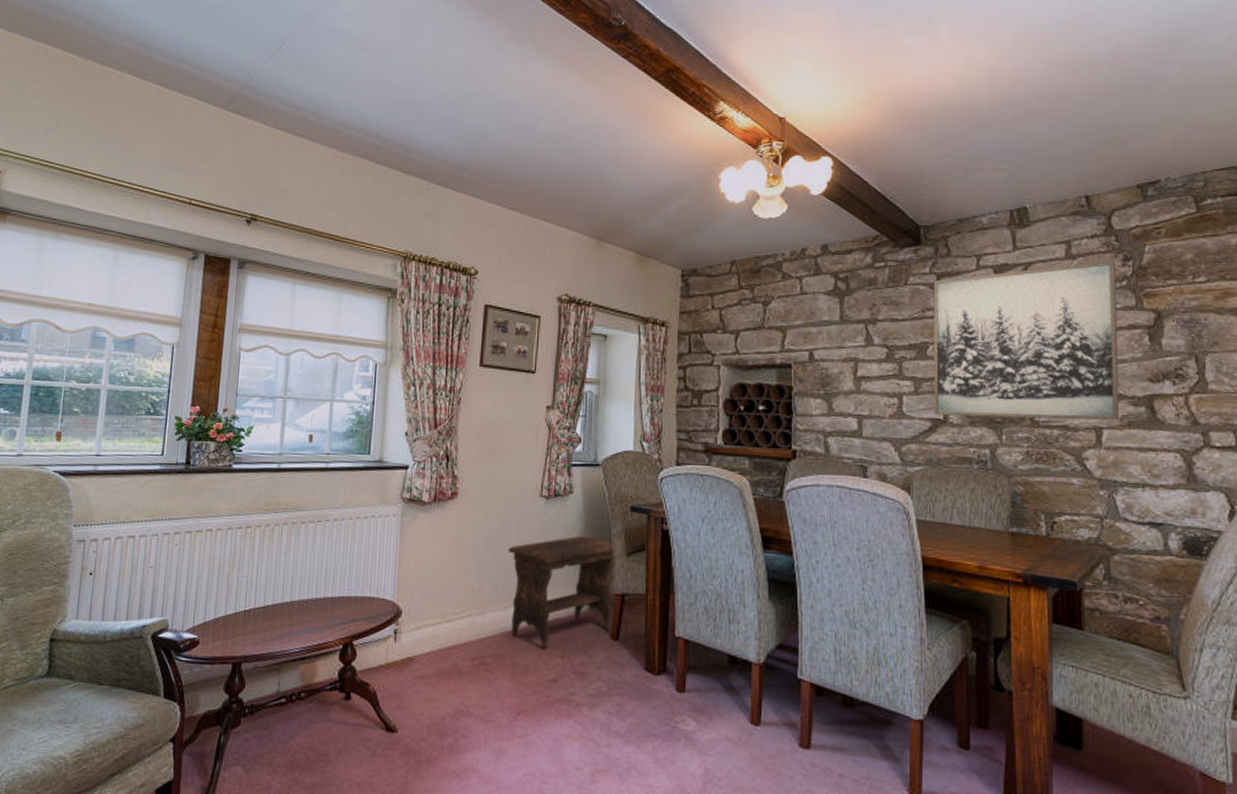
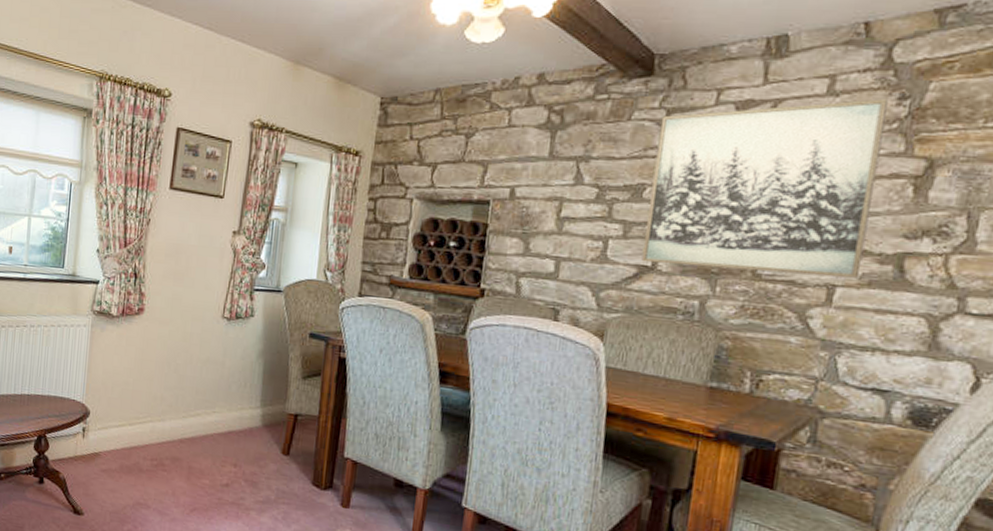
footstool: present [507,535,617,650] -> none [188,356,293,458]

